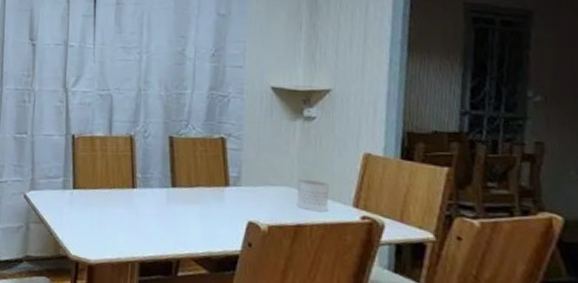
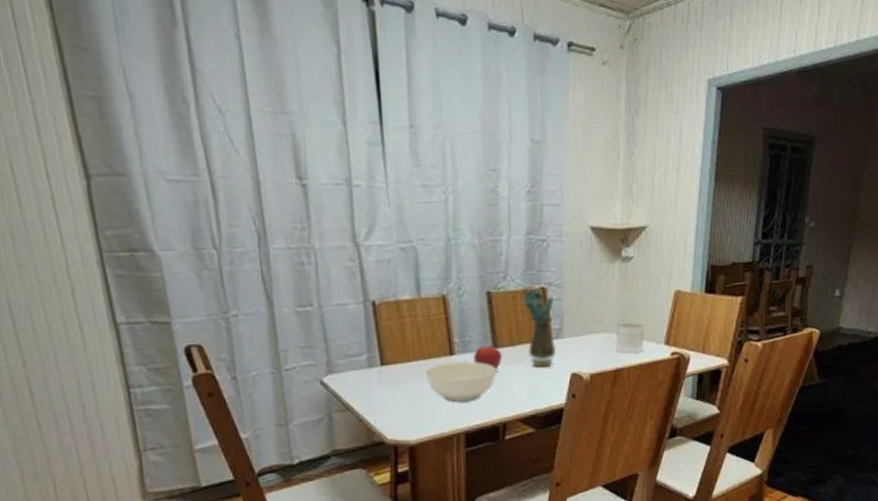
bowl: none [109,194,173,233] -> present [425,361,497,402]
fruit: none [153,183,180,208] -> present [473,344,503,370]
vase: none [201,134,234,213] -> present [521,285,557,368]

